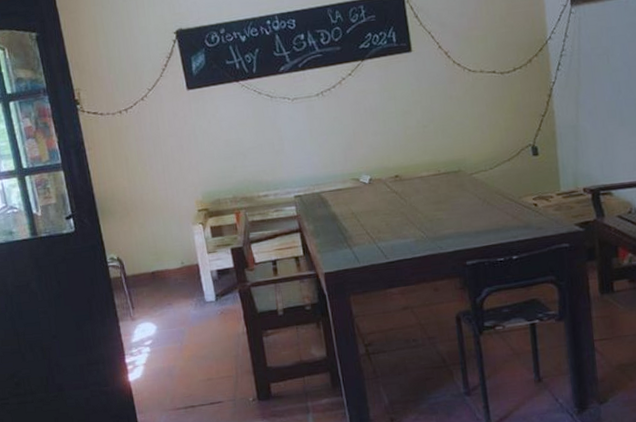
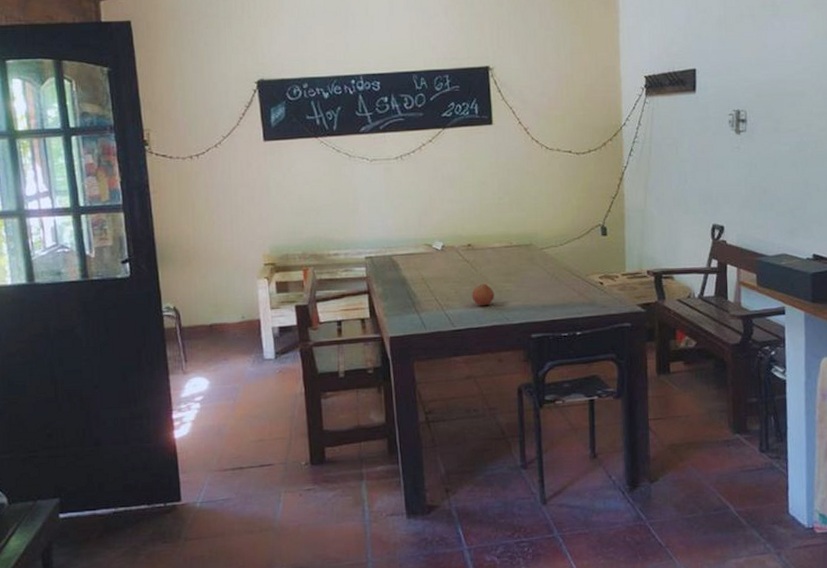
fruit: none [402,213,426,237] -> present [471,283,495,306]

